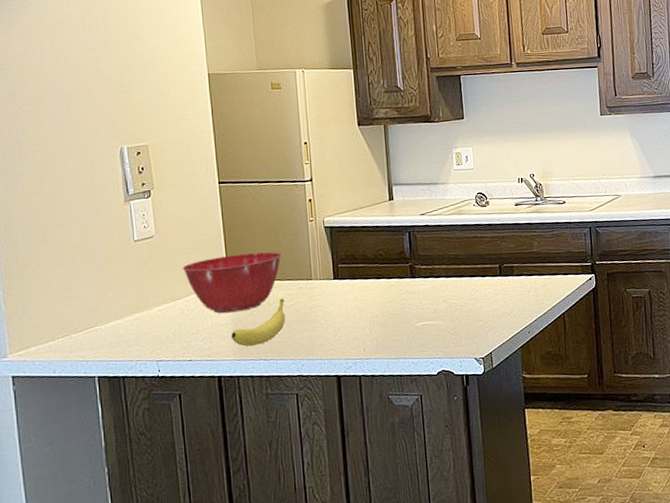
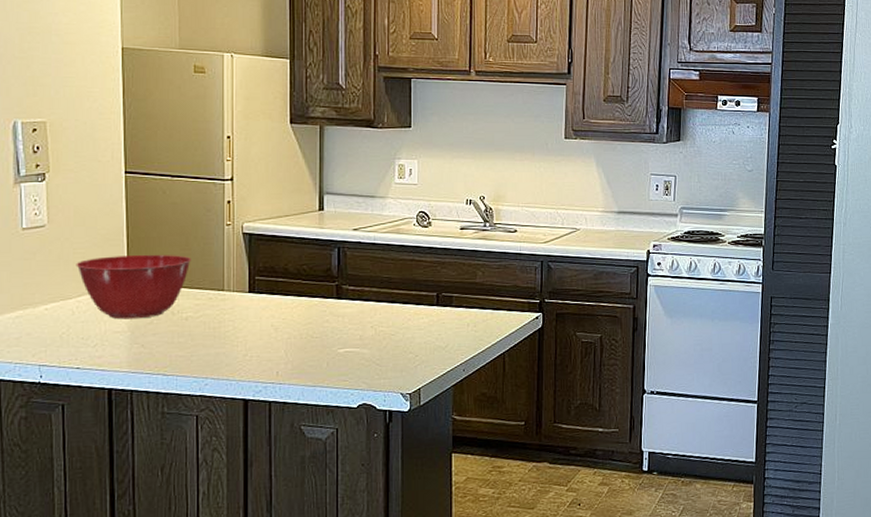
fruit: present [231,298,286,347] -> none [127,308,191,358]

